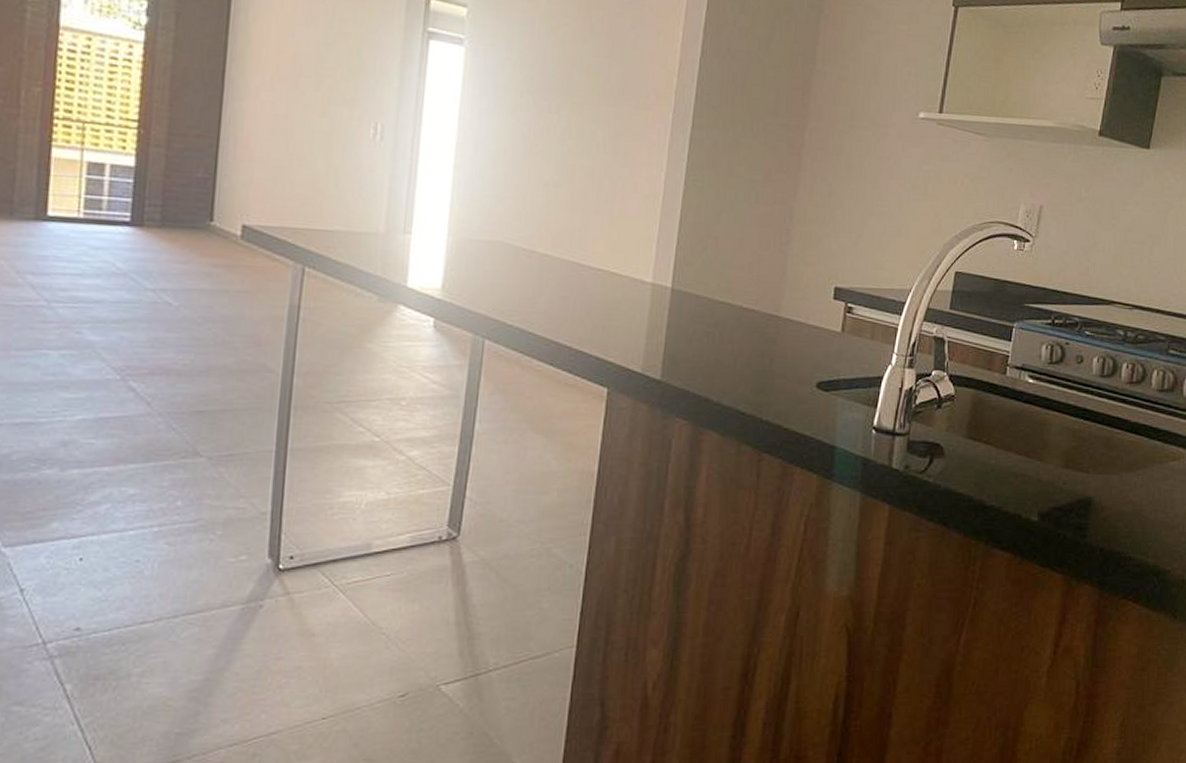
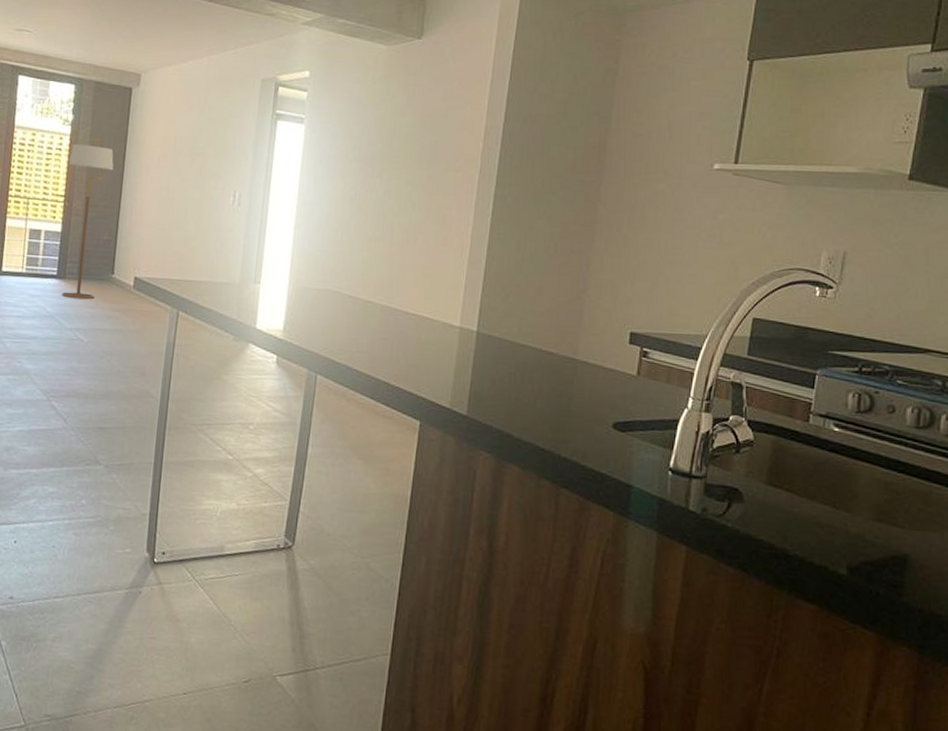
floor lamp: none [137,48,209,253] -> present [61,138,114,300]

